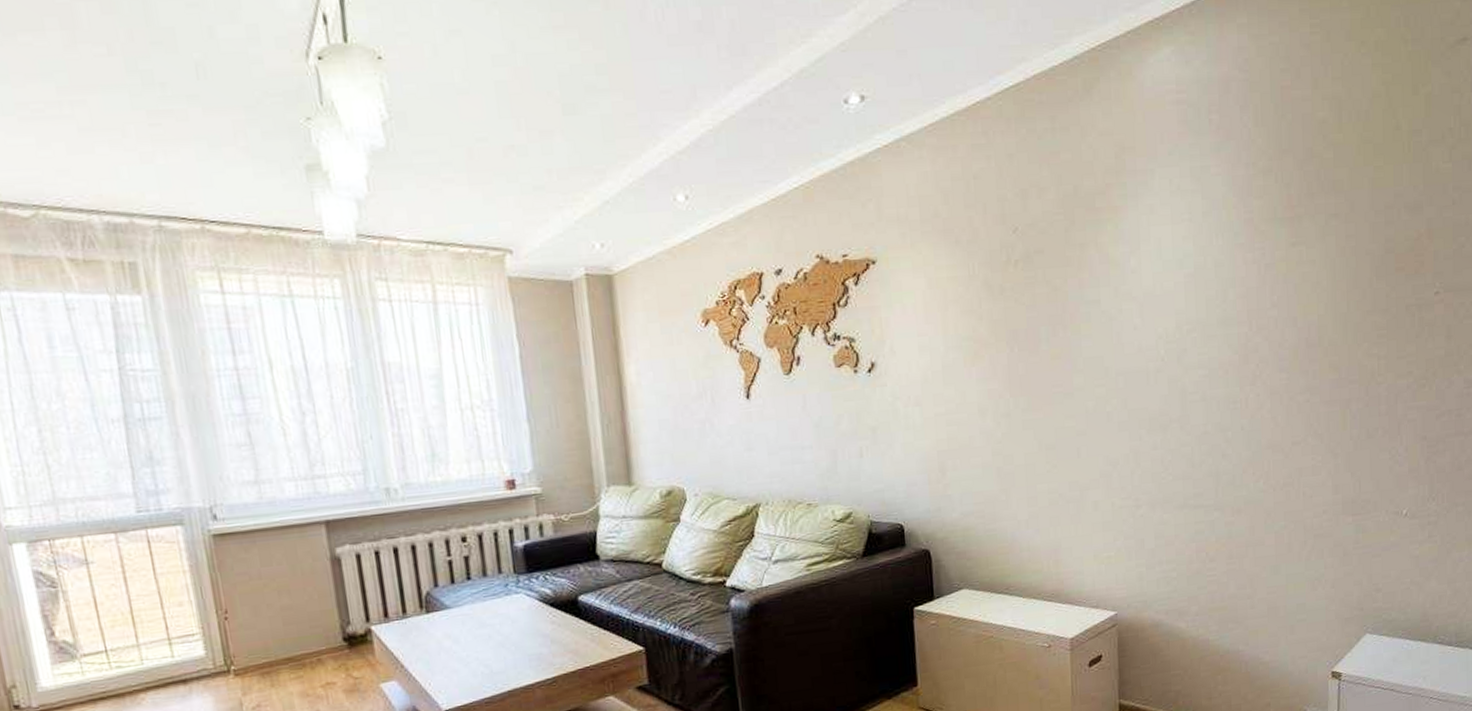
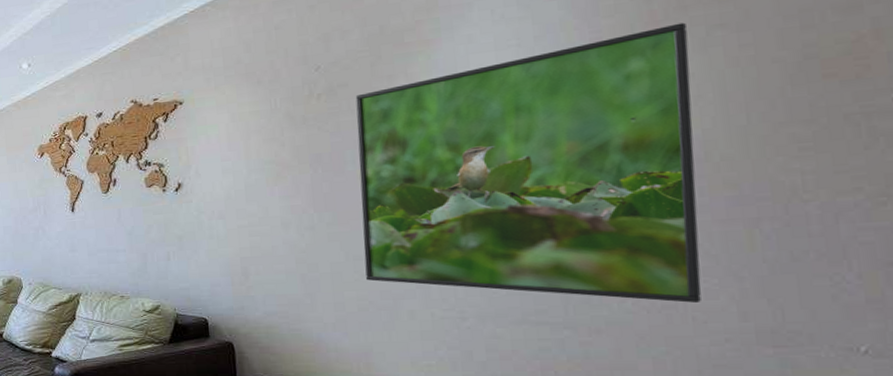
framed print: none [1050,209,1313,480] -> present [355,22,702,303]

